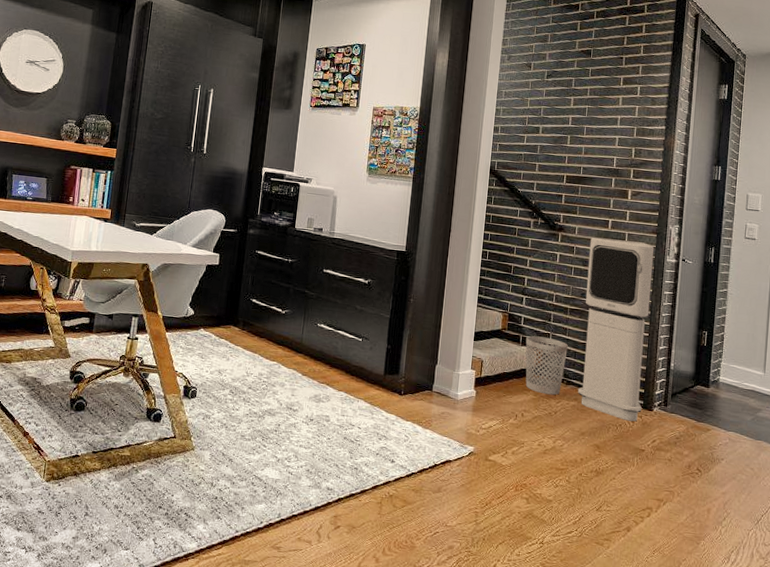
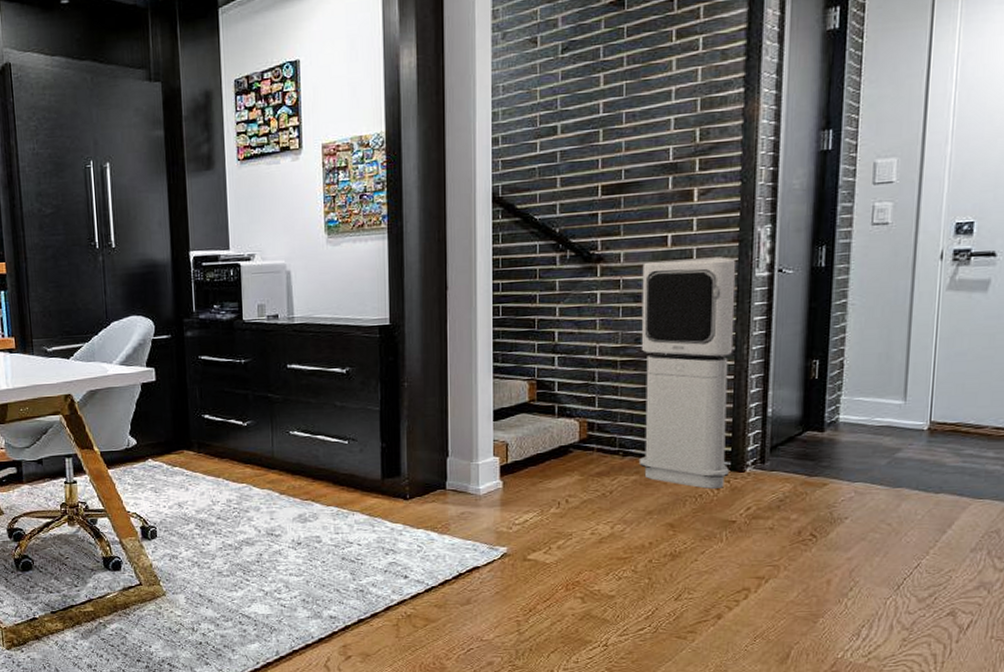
wastebasket: present [525,335,568,395] -> none [563,402,621,473]

